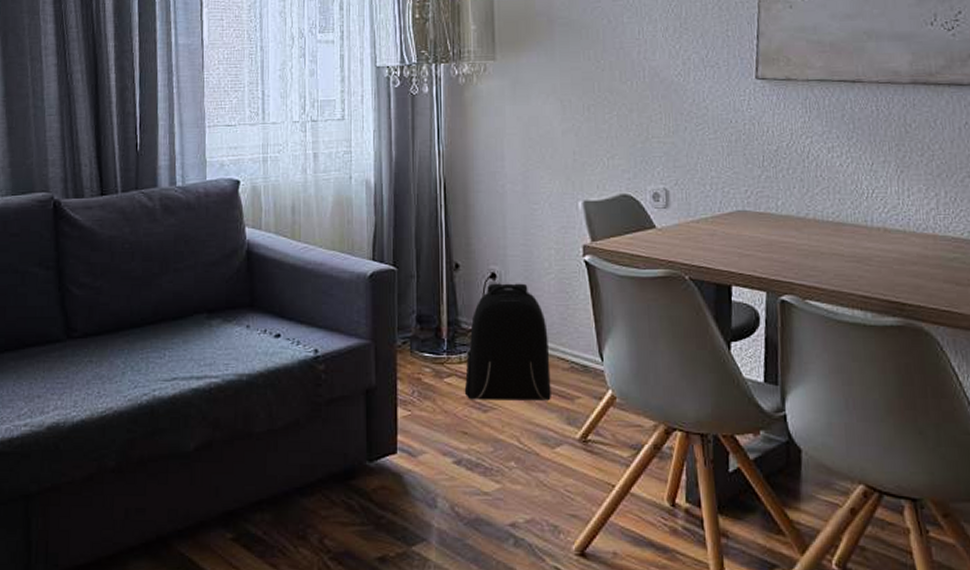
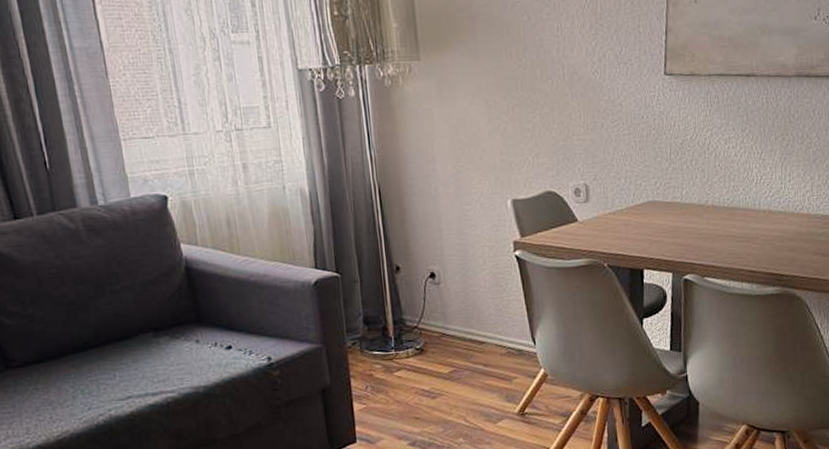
backpack: present [464,283,551,401] -> none [413,280,492,389]

